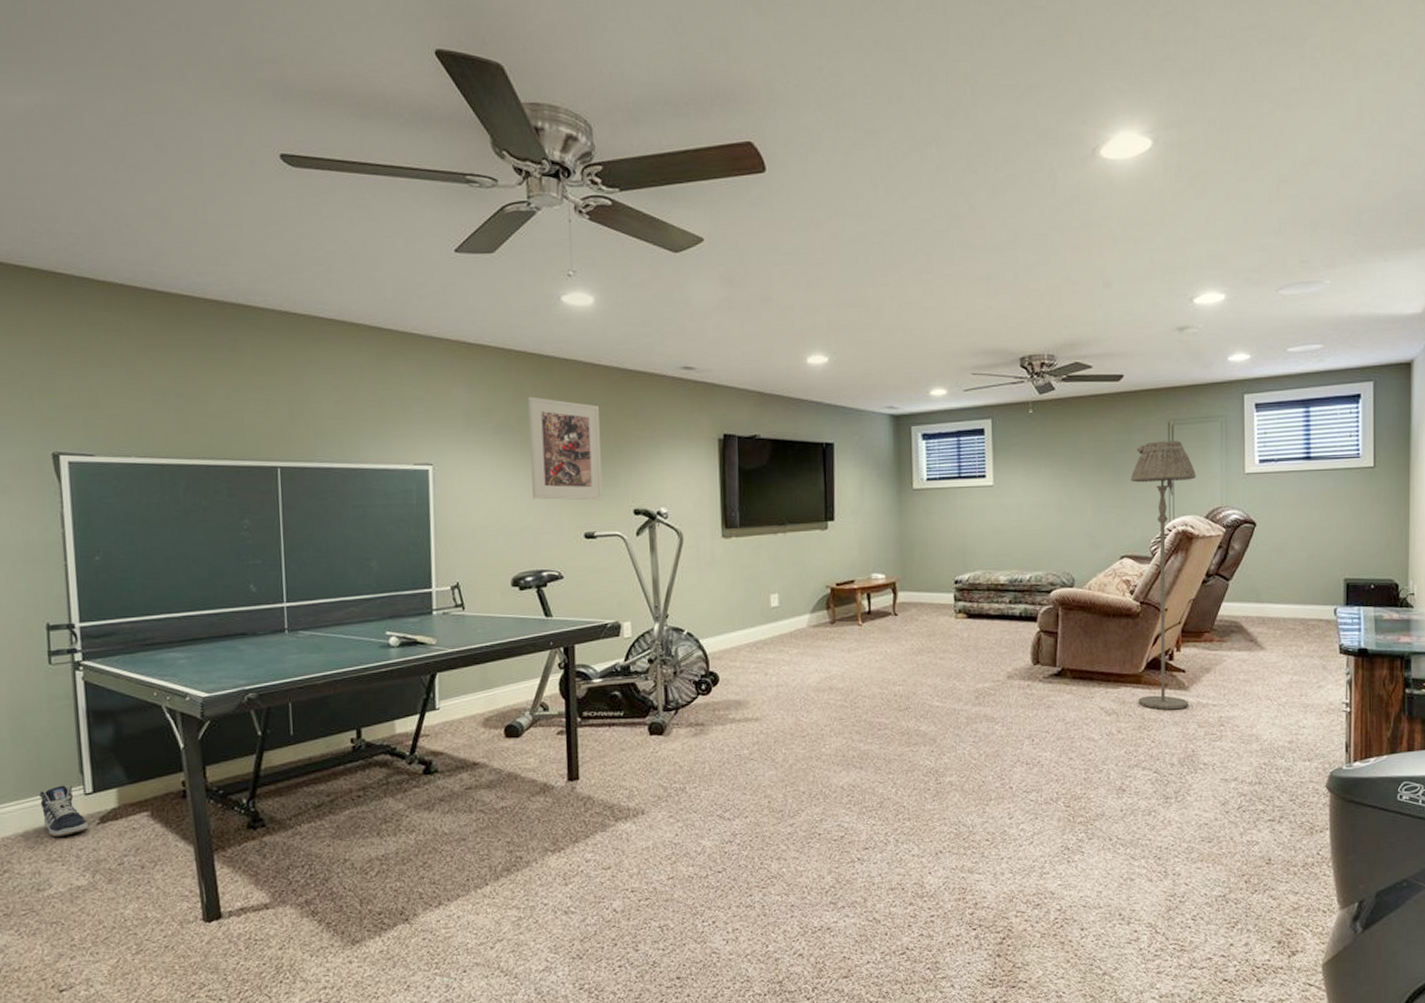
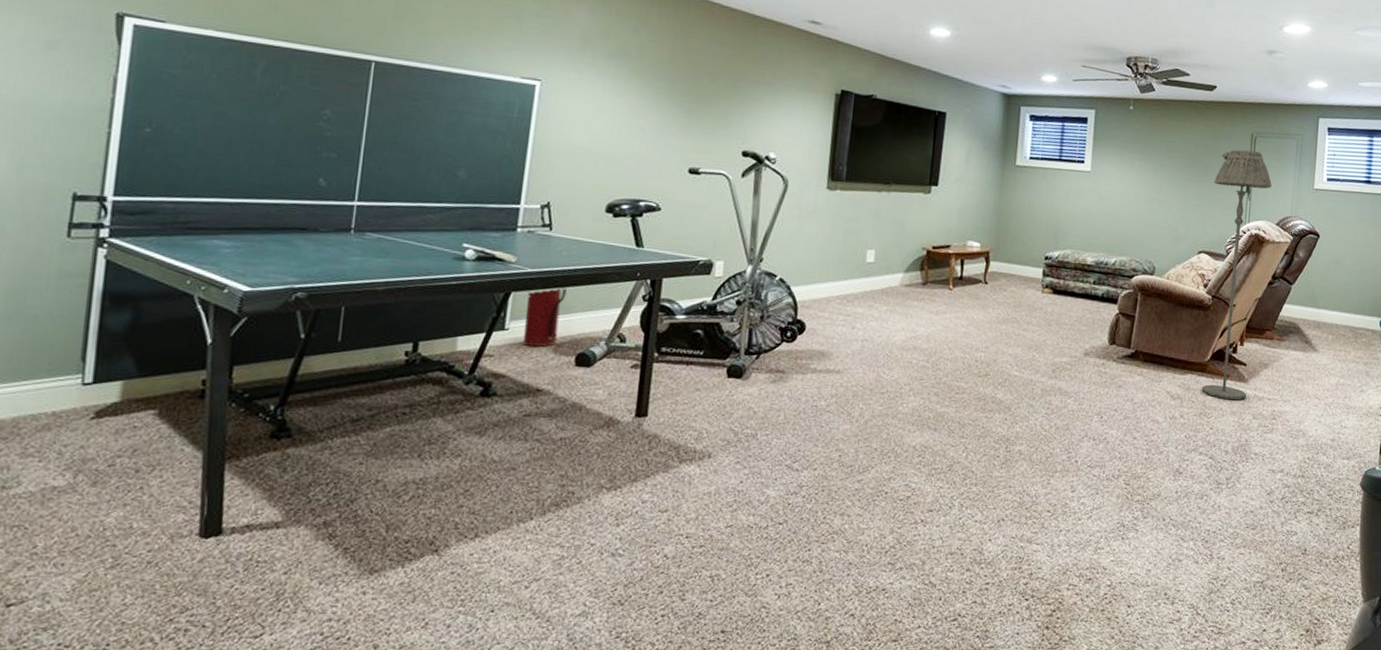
sneaker: present [39,785,88,838] -> none [25,371,79,430]
fire extinguisher: none [451,662,487,723] -> present [522,285,567,347]
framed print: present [528,396,603,500] -> none [641,27,721,138]

